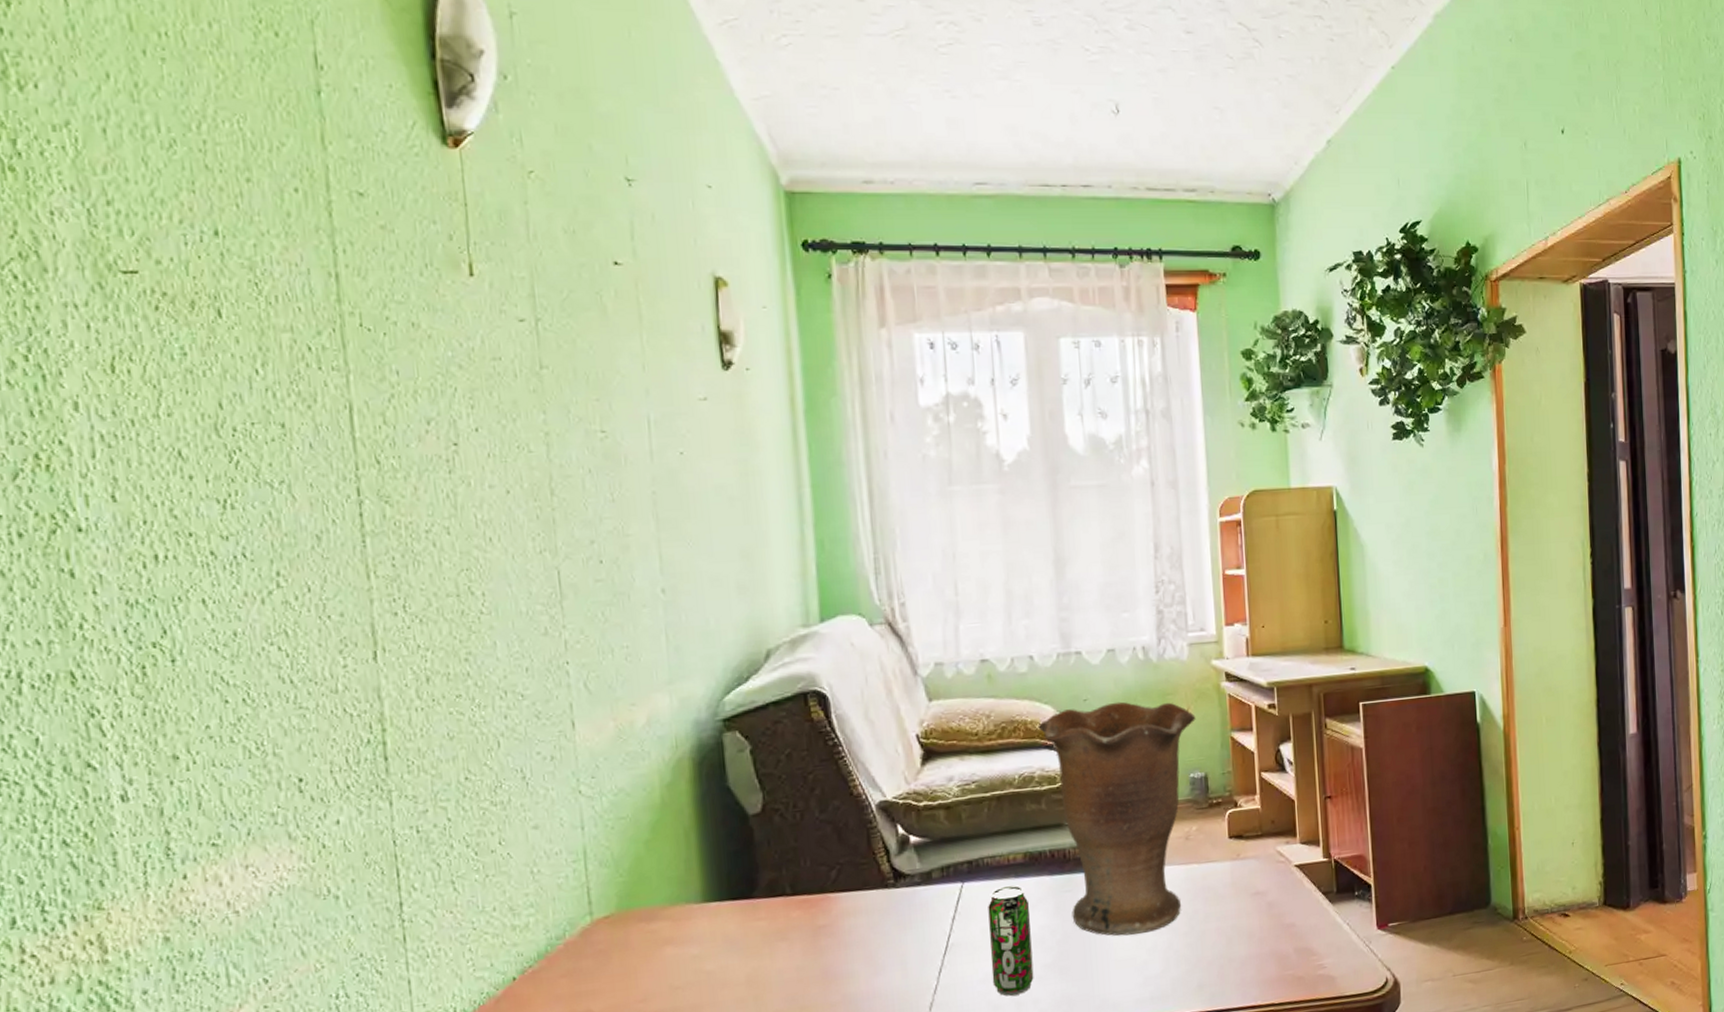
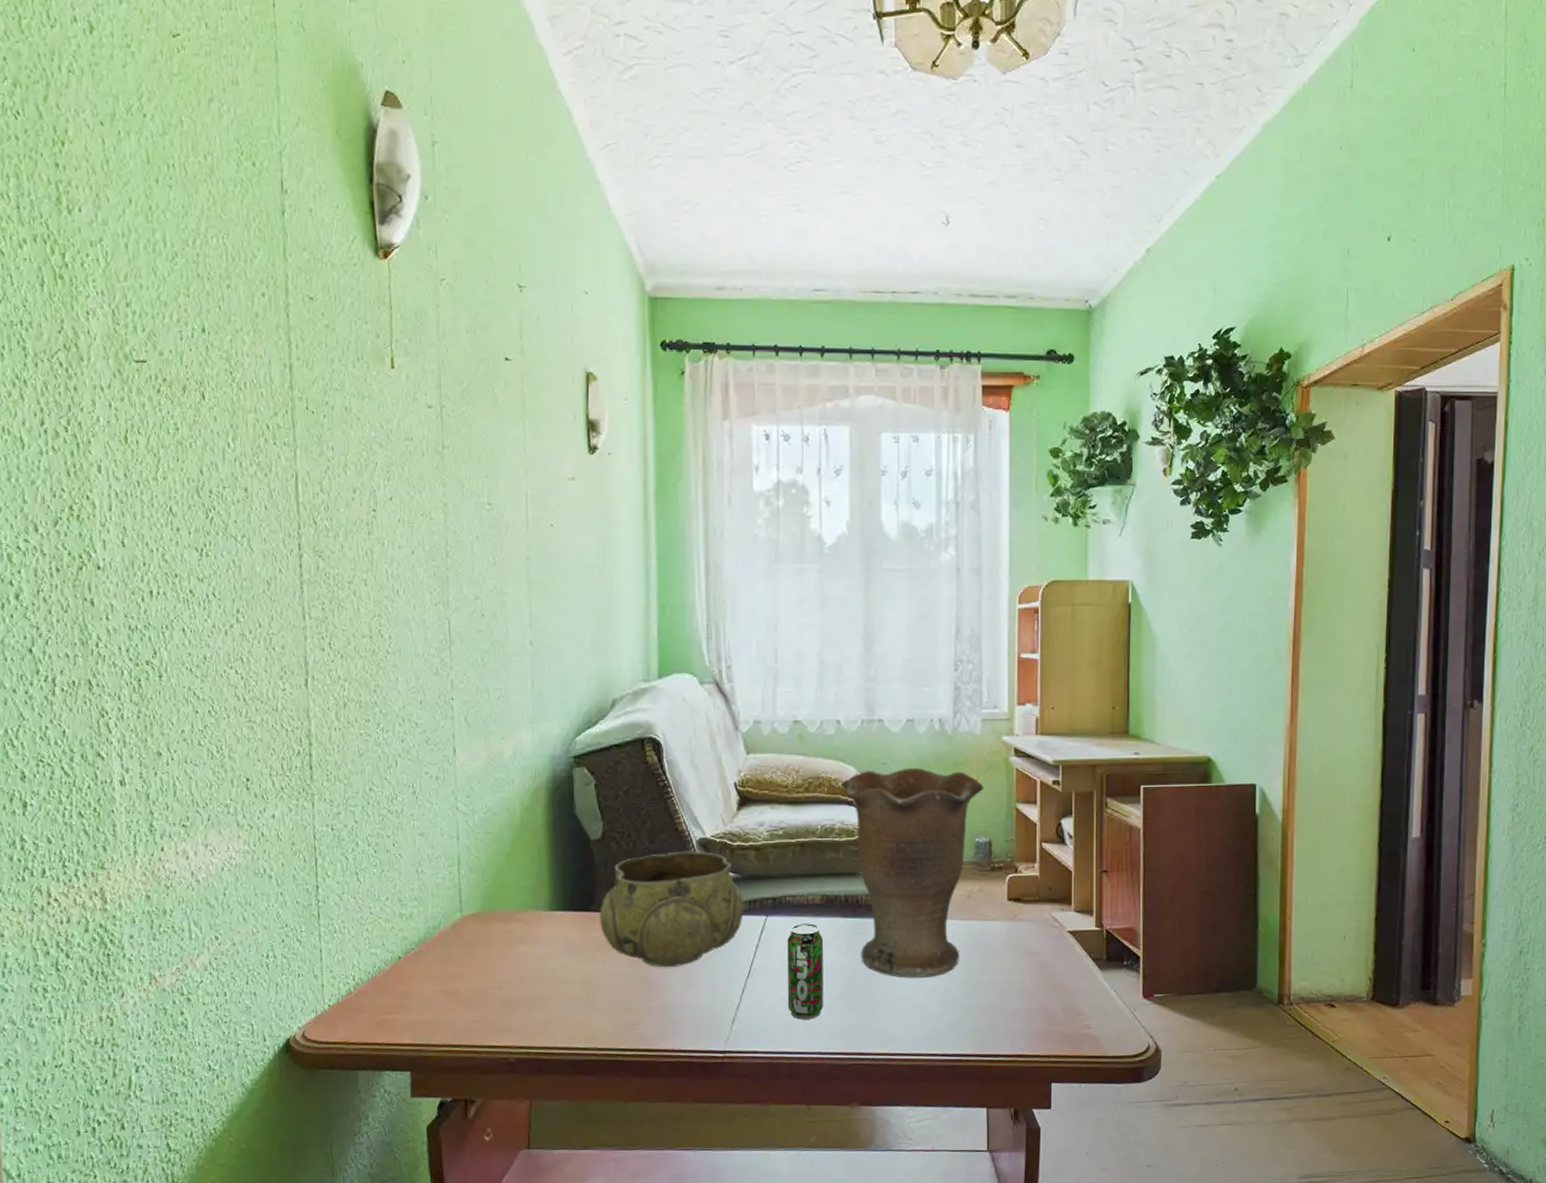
decorative bowl: none [764,816,936,955] -> present [600,851,744,968]

